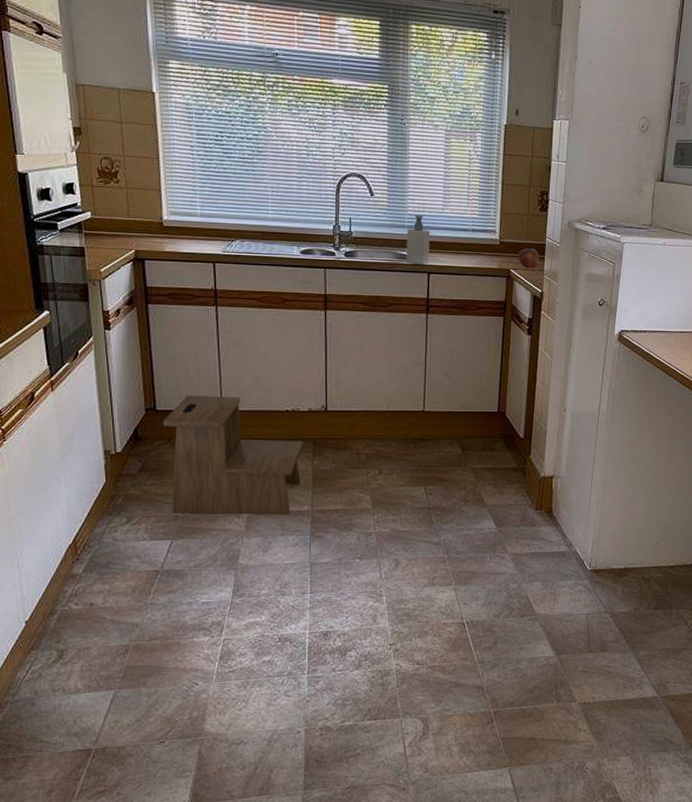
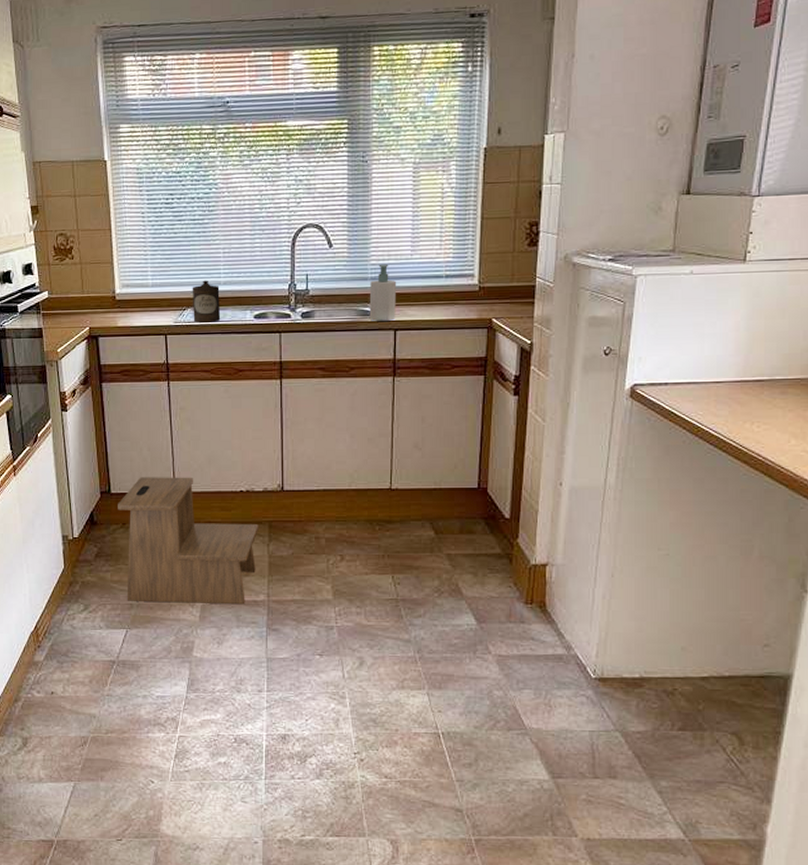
canister: none [240,215,269,255] -> present [192,280,221,323]
fruit: present [518,247,539,269] -> none [501,291,528,317]

